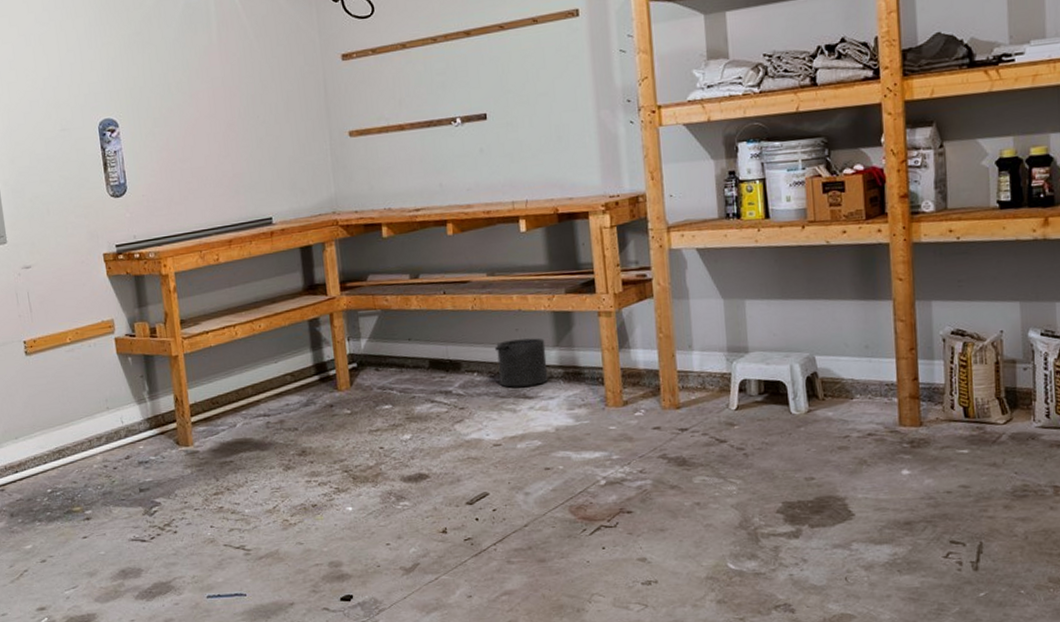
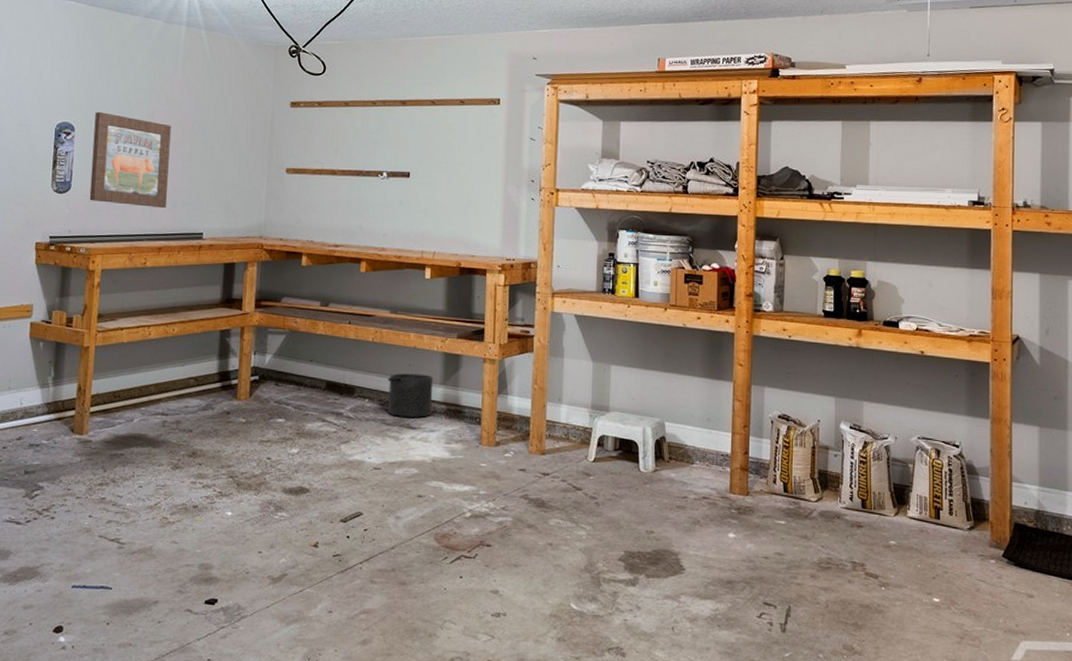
wall art: none [136,101,228,201] -> present [89,112,171,208]

